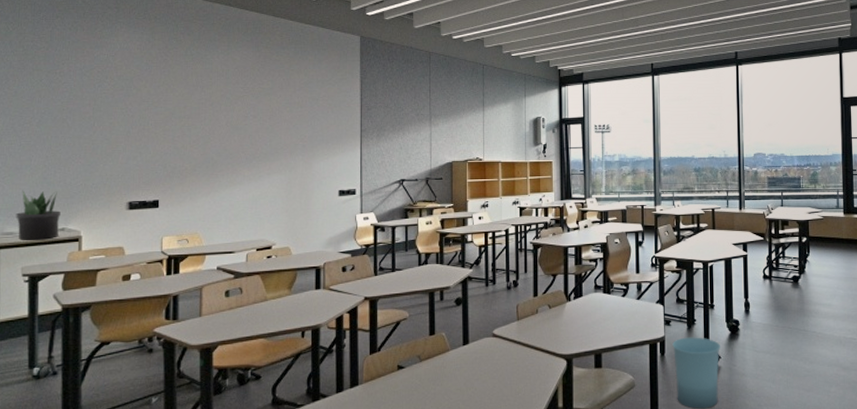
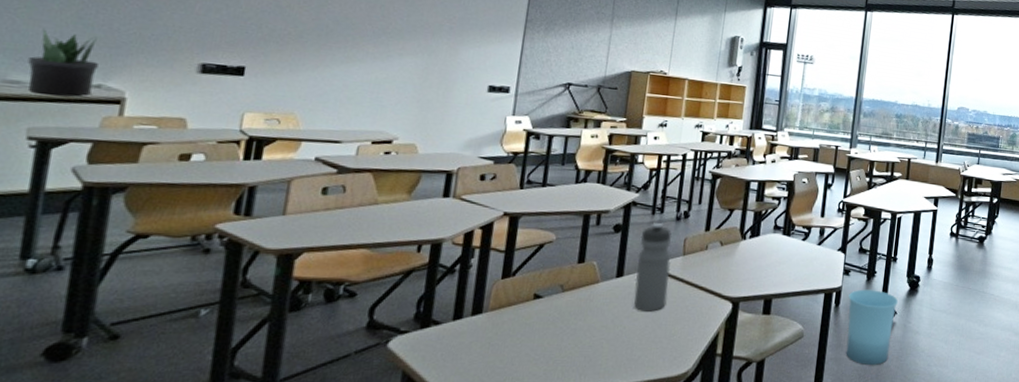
water bottle: none [479,294,509,373] -> present [633,223,672,312]

